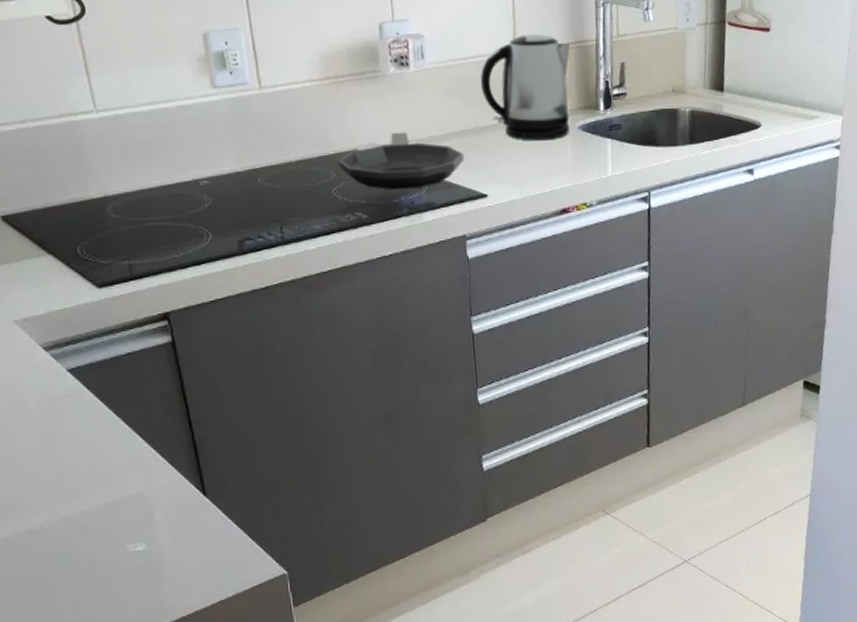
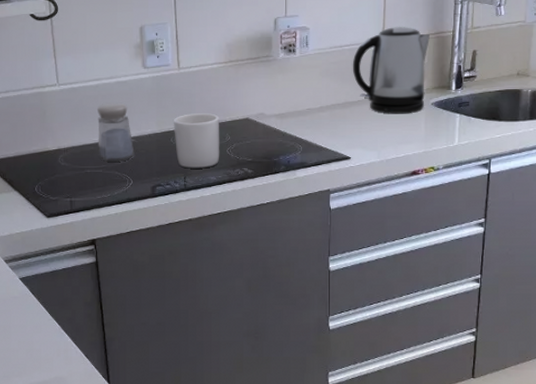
salt shaker: none [154,133,212,211] -> present [97,102,135,162]
mug: none [258,145,325,216] -> present [173,113,220,169]
frying pan: present [338,132,465,189] -> none [233,105,334,150]

